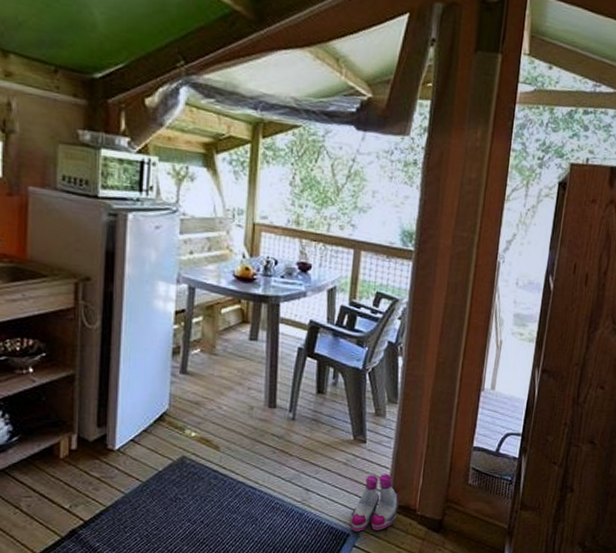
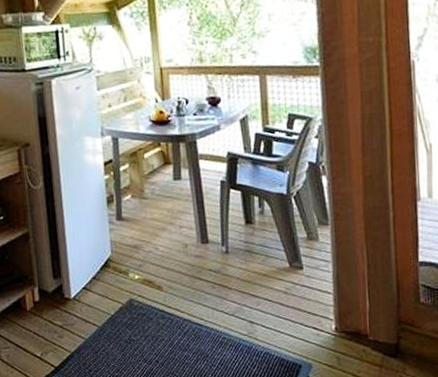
boots: present [350,474,399,531] -> none [299,299,348,362]

